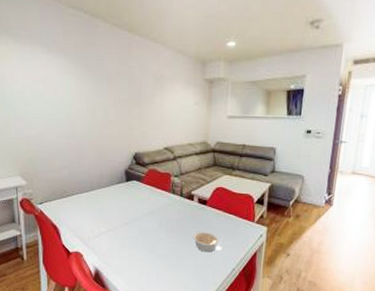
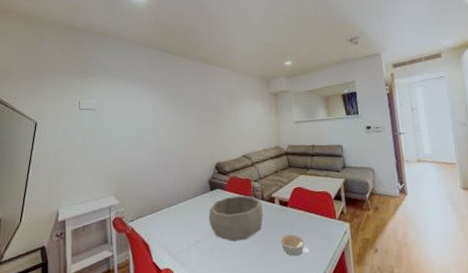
decorative bowl: none [122,189,181,233] -> present [208,195,264,242]

